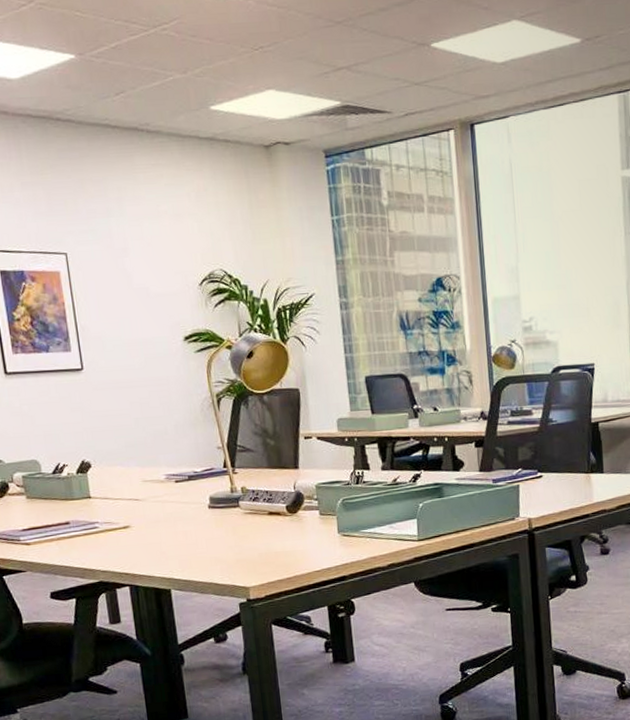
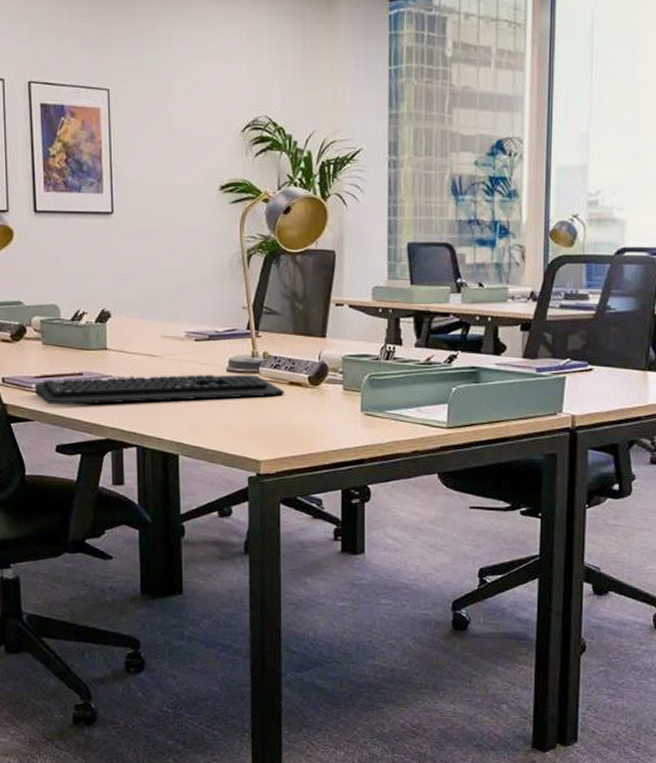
keyboard: none [23,508,265,554] -> present [35,374,284,404]

